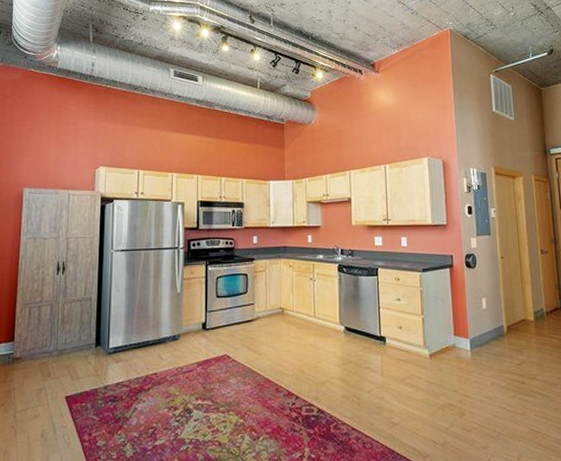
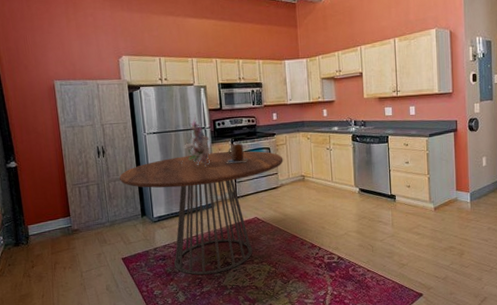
dining table: none [77,276,261,423] -> present [119,151,283,275]
bouquet: none [153,231,183,292] -> present [184,113,210,167]
ceramic jug: none [197,266,223,290] -> present [225,143,249,164]

